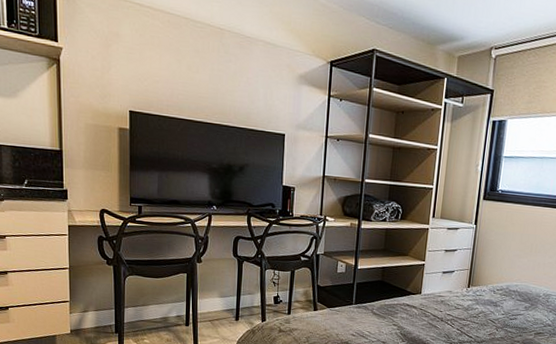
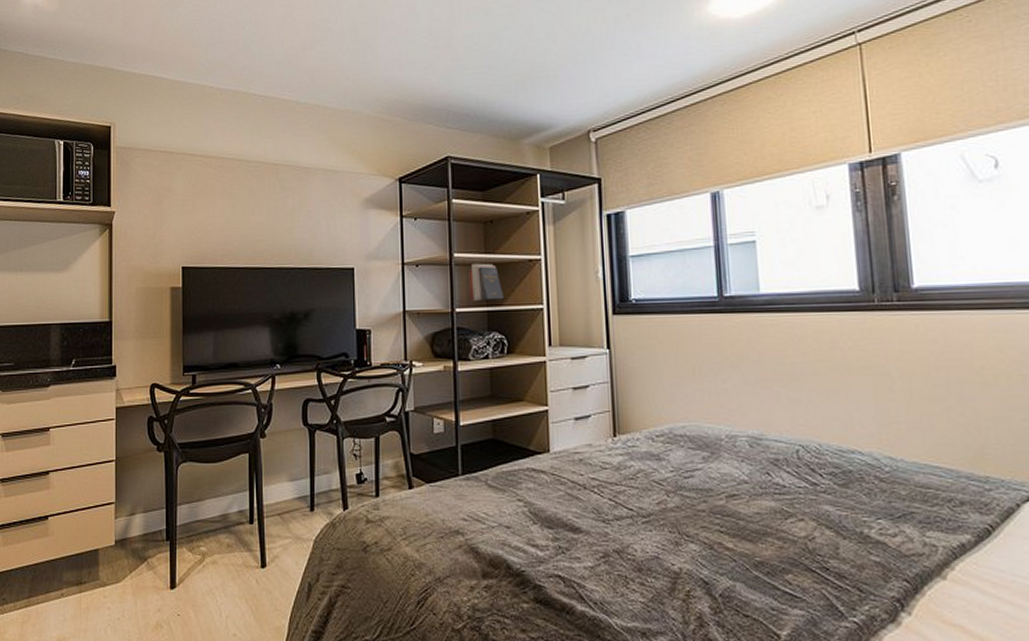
books: none [377,145,405,177] -> present [469,263,505,301]

